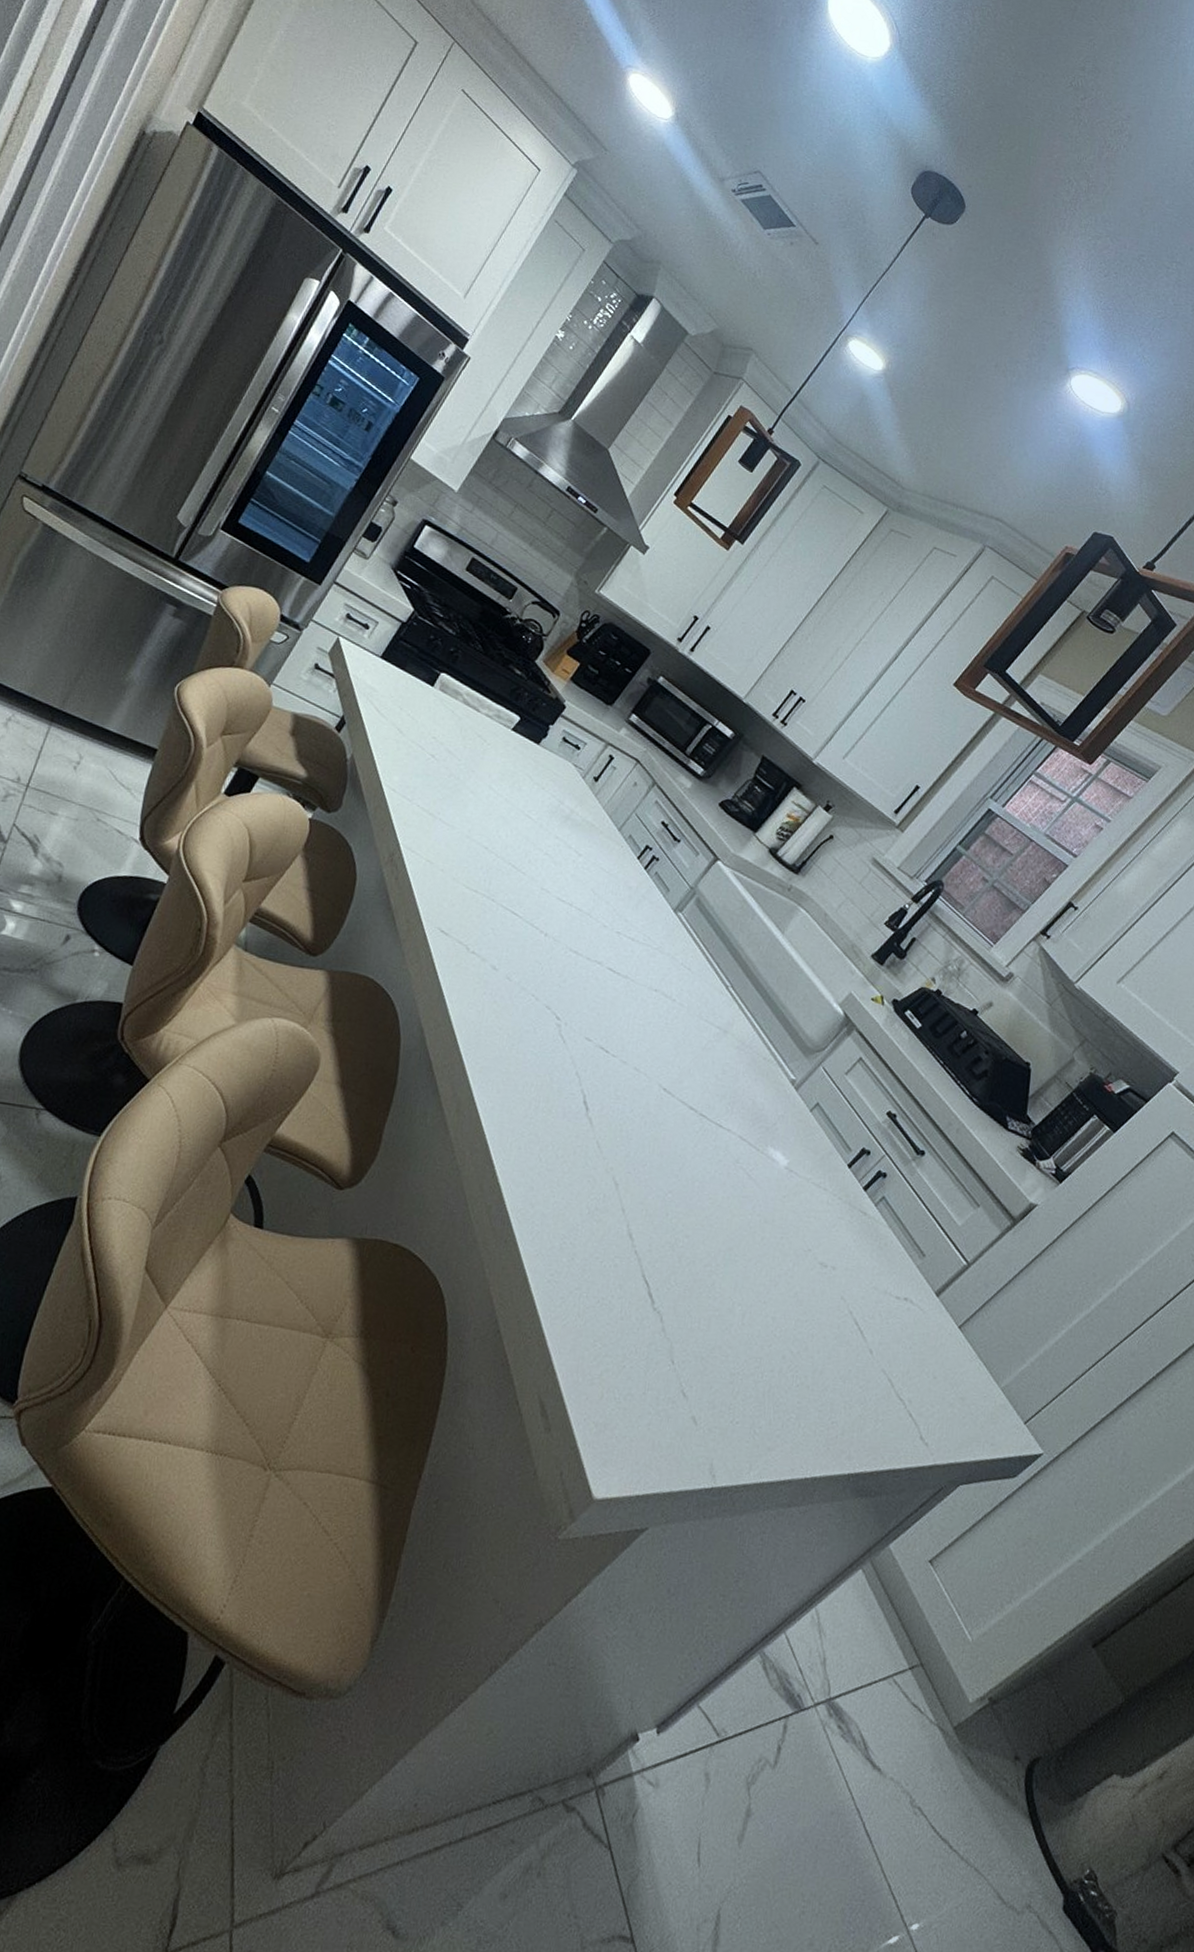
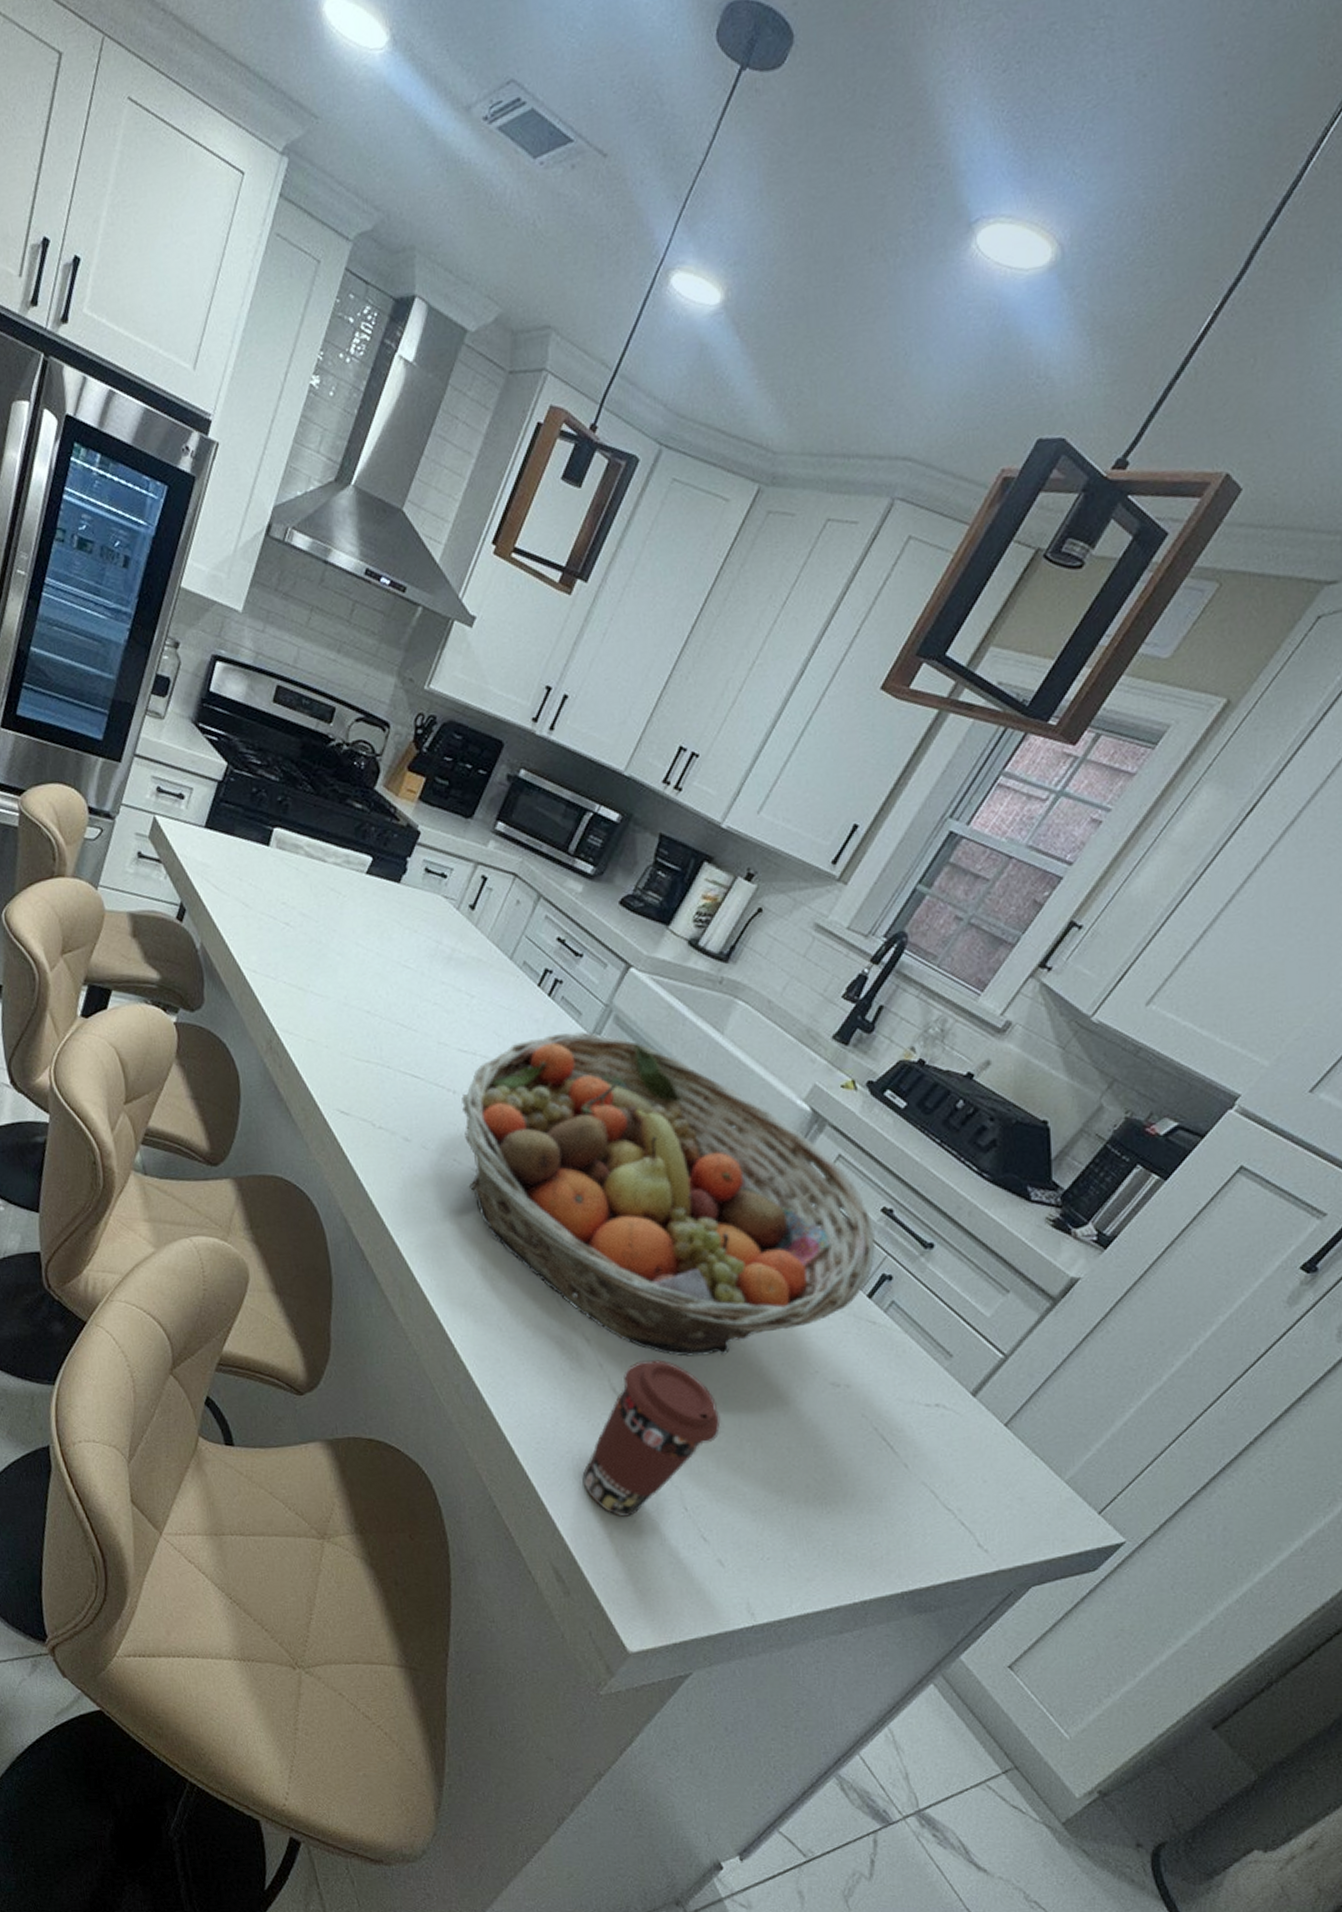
fruit basket: none [541,903,878,1220] -> present [462,1032,875,1357]
coffee cup: none [584,1212,719,1361] -> present [582,1360,721,1517]

